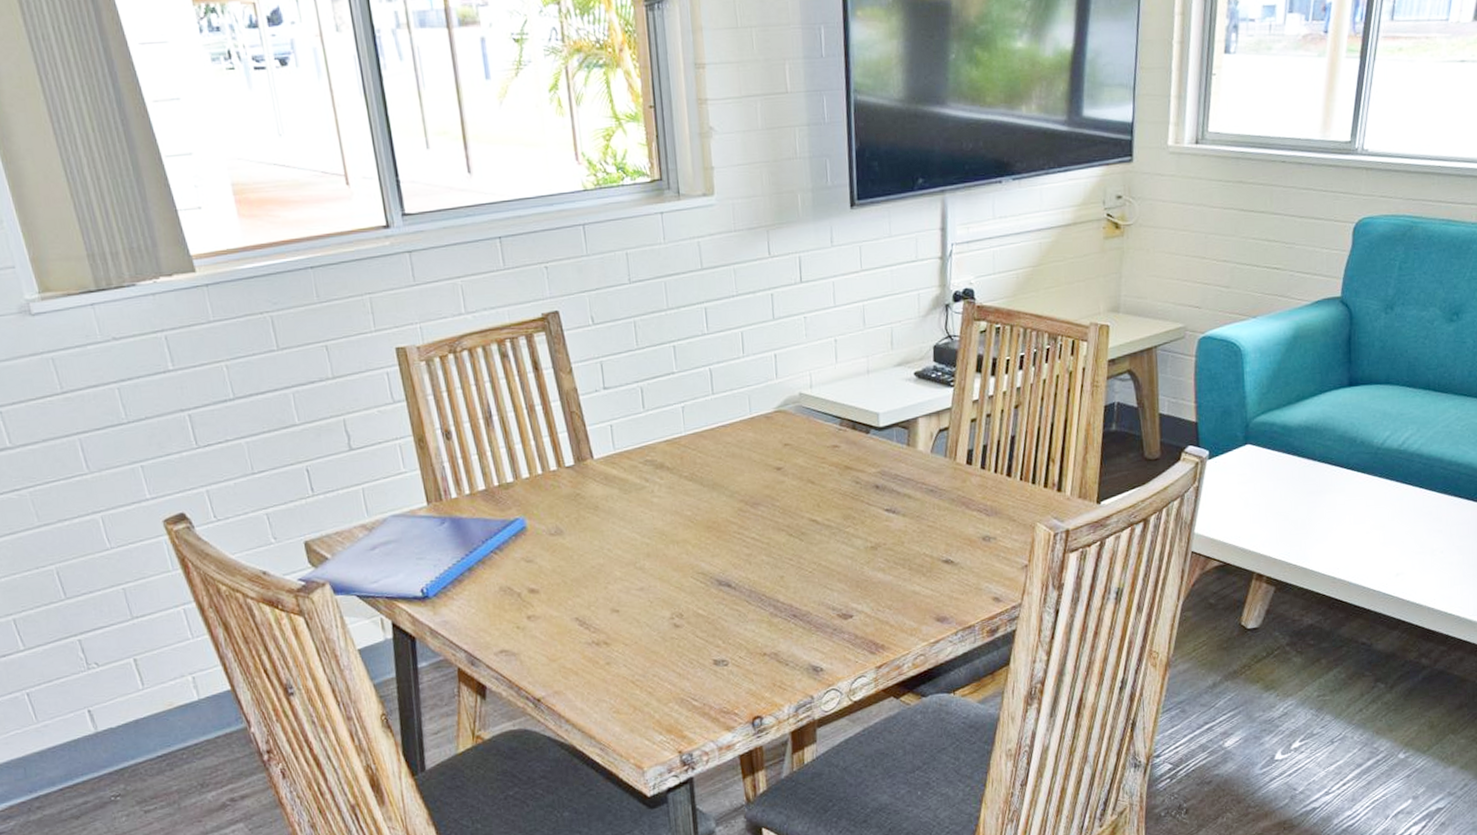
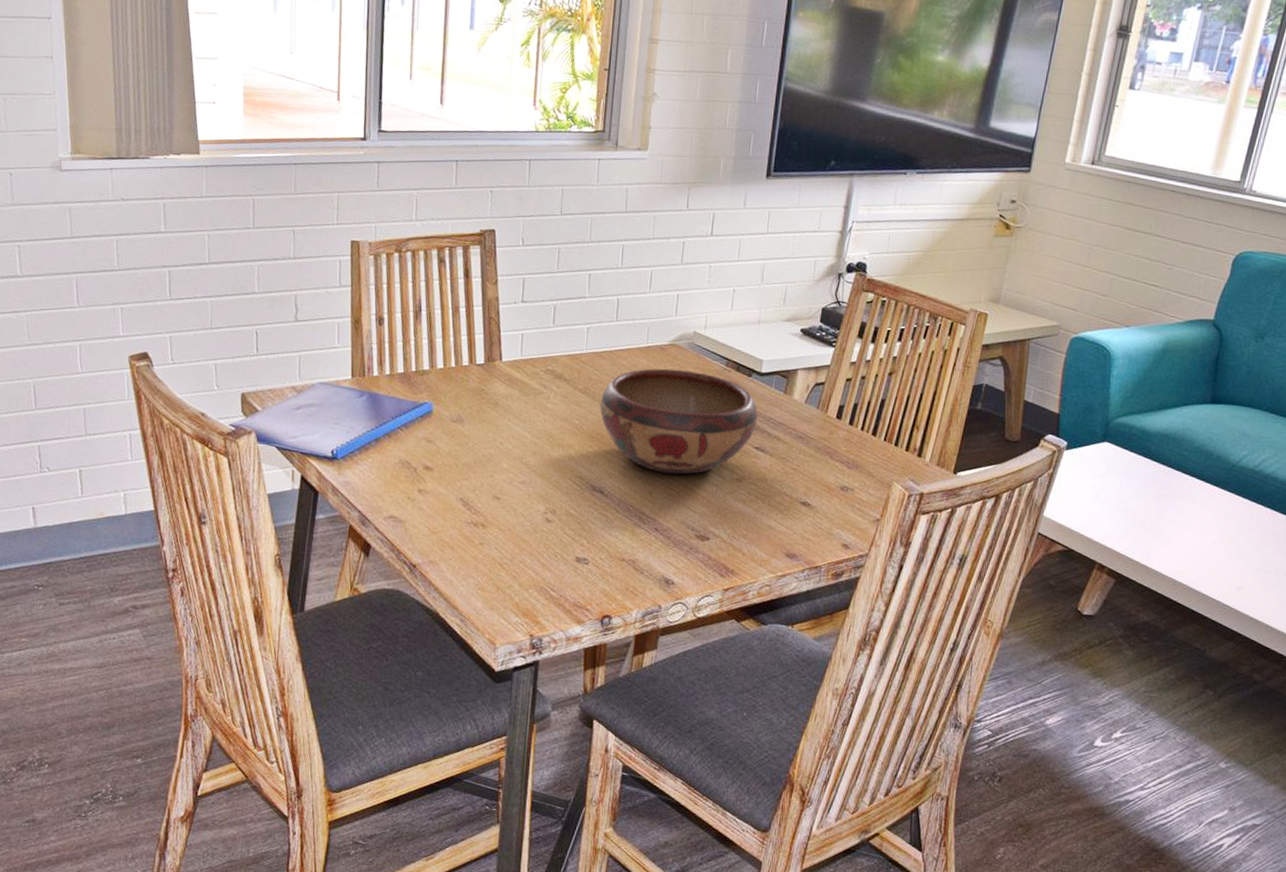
decorative bowl: none [710,437,884,554] -> present [599,368,758,475]

